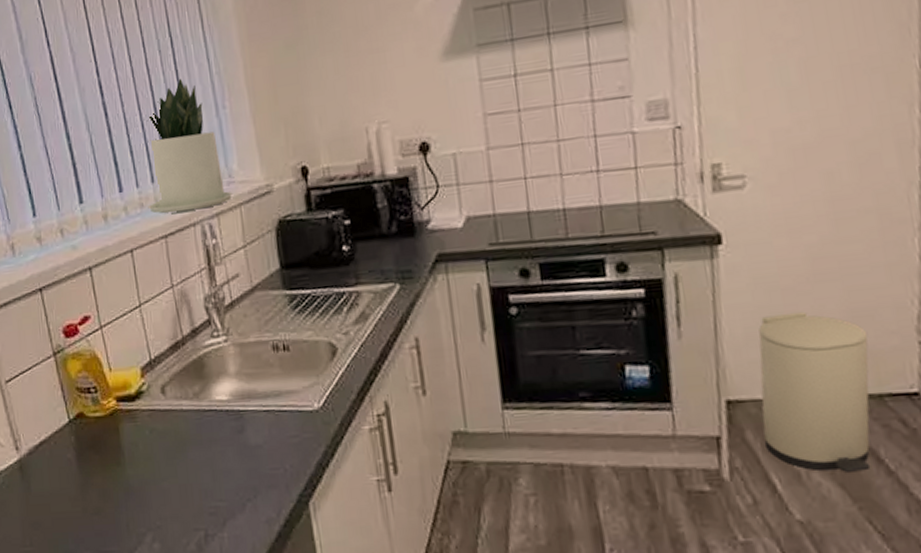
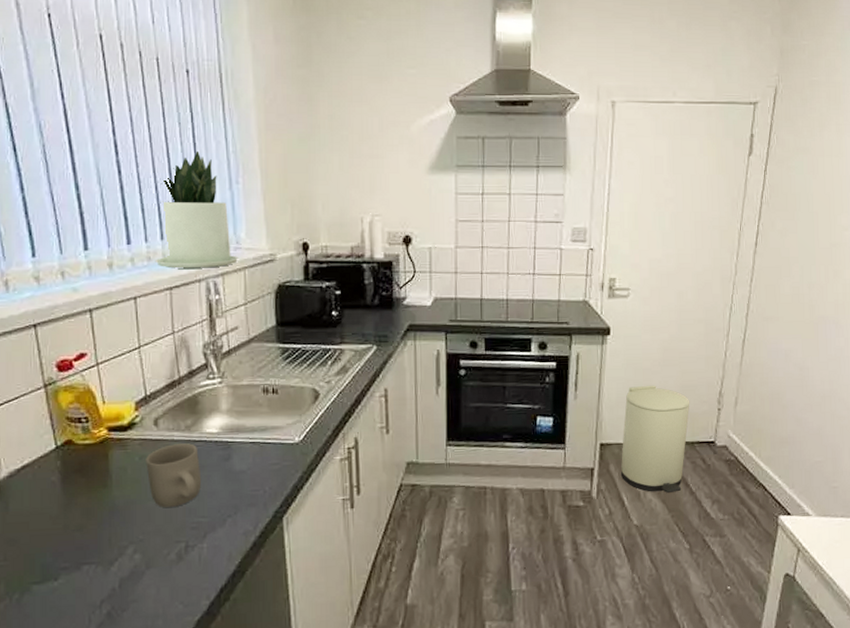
mug: none [156,413,216,489] -> present [146,443,202,507]

